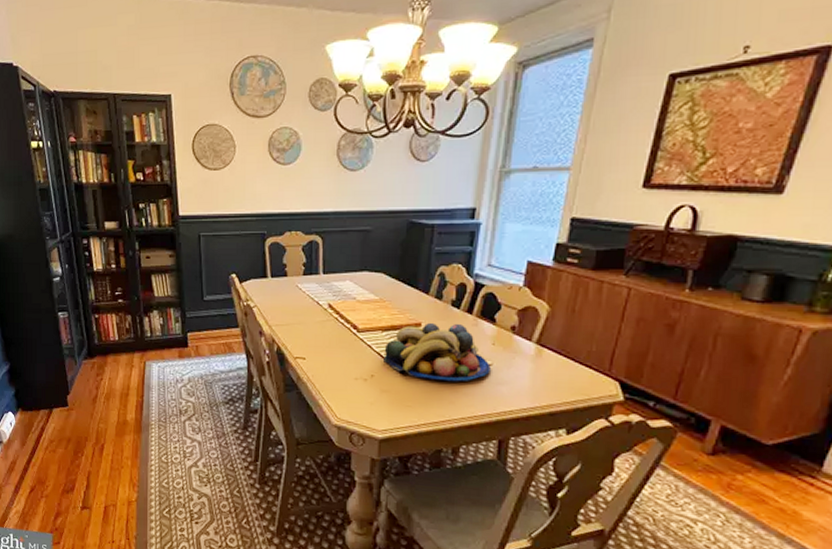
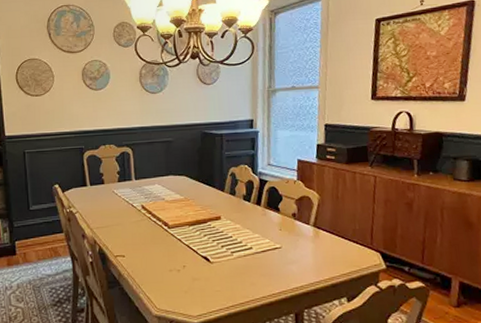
fruit bowl: present [384,322,491,382] -> none [192,215,281,266]

